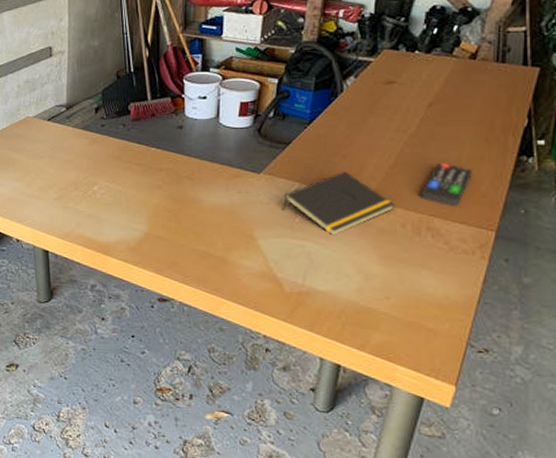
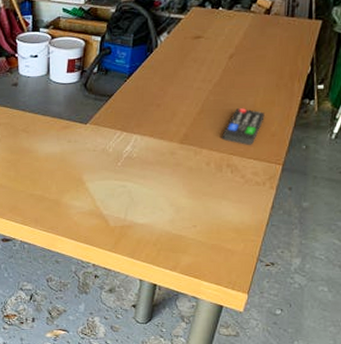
notepad: present [282,171,396,236] -> none [106,118,202,176]

